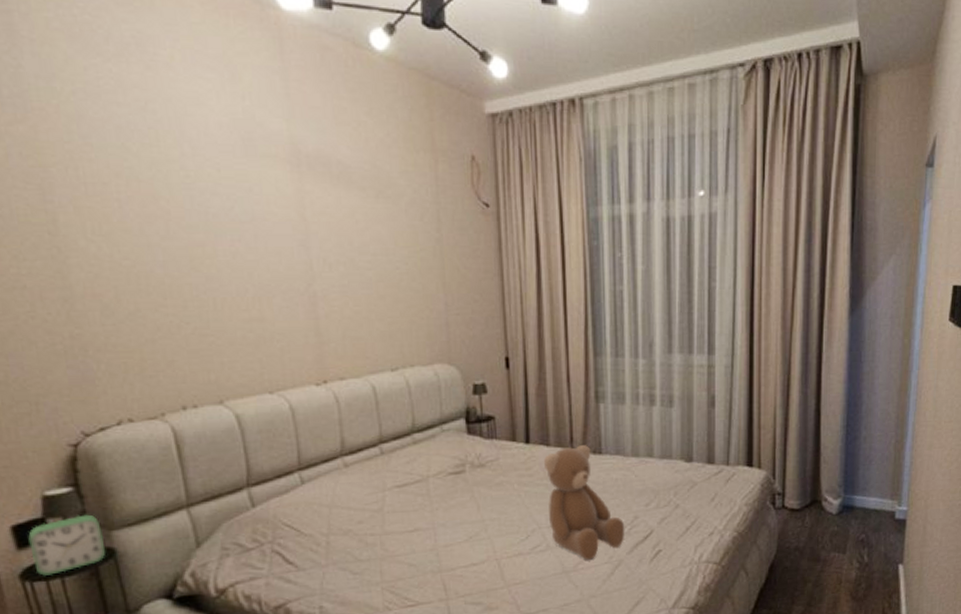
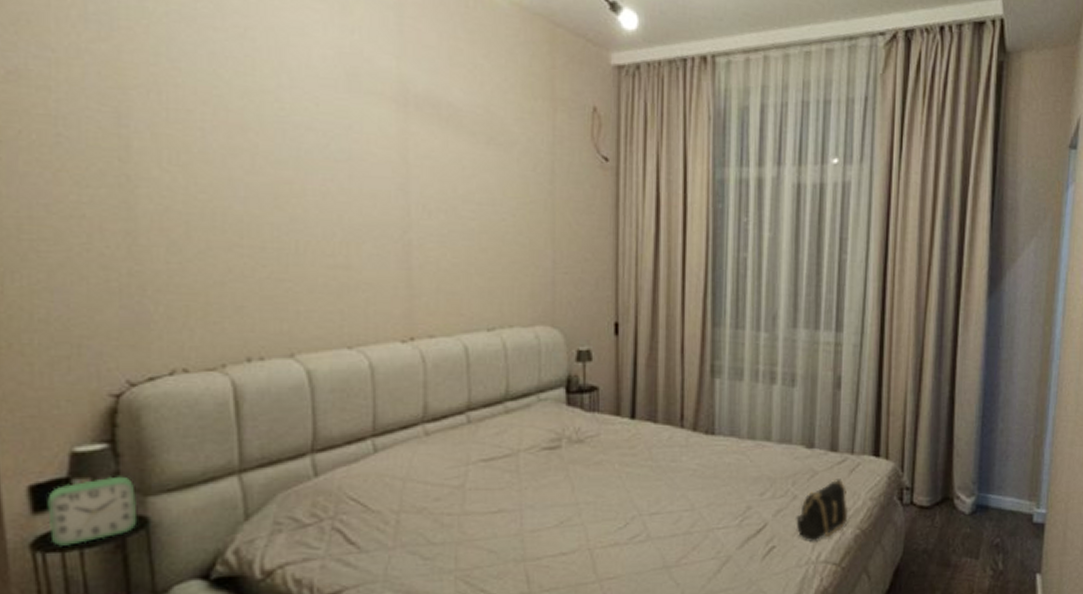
teddy bear: present [543,445,625,560] -> none [649,424,736,554]
handbag: none [679,488,726,543] -> present [796,479,849,540]

